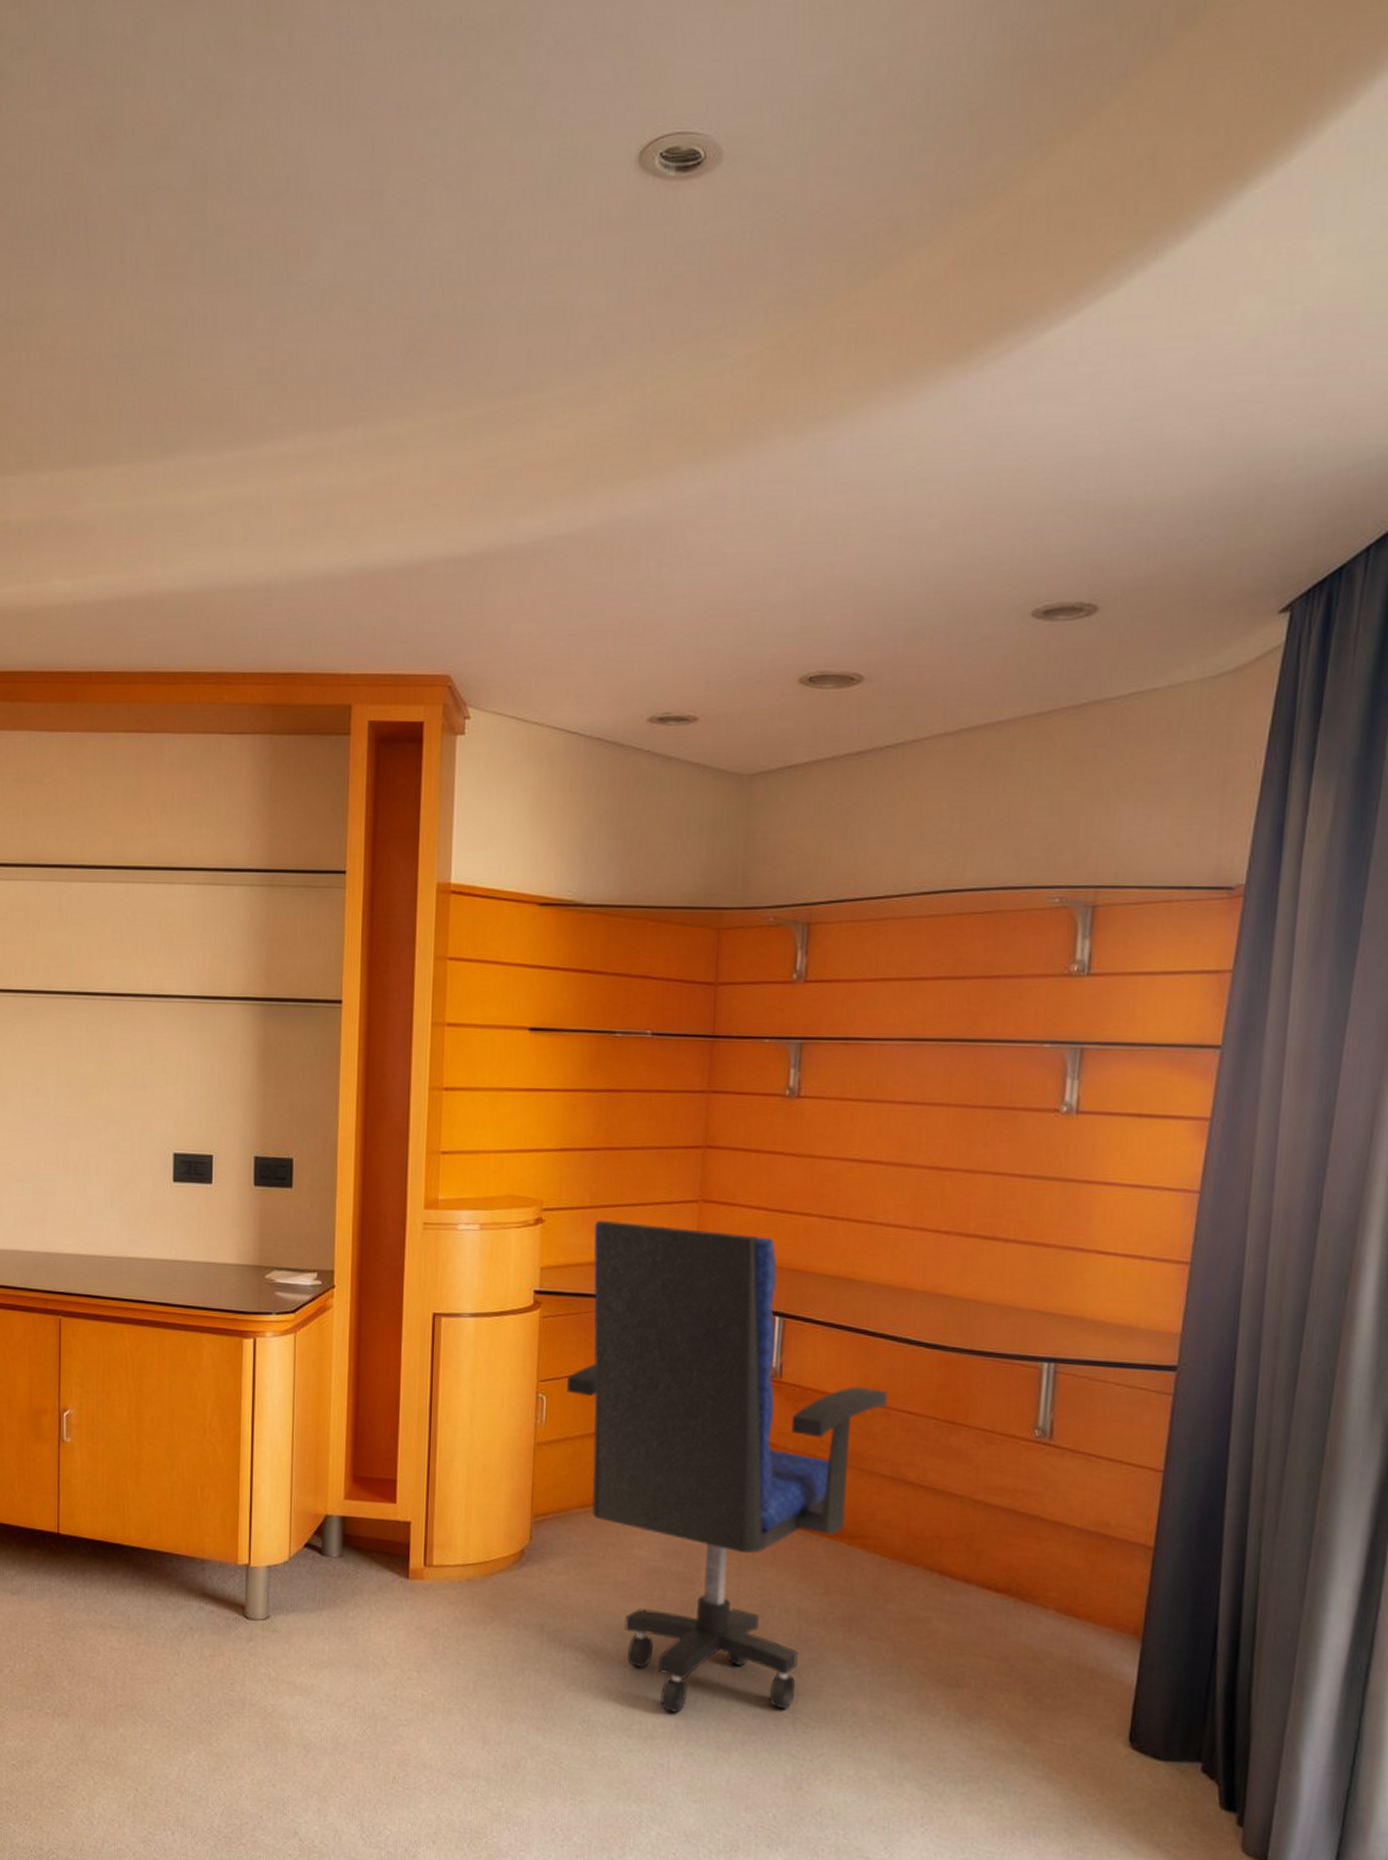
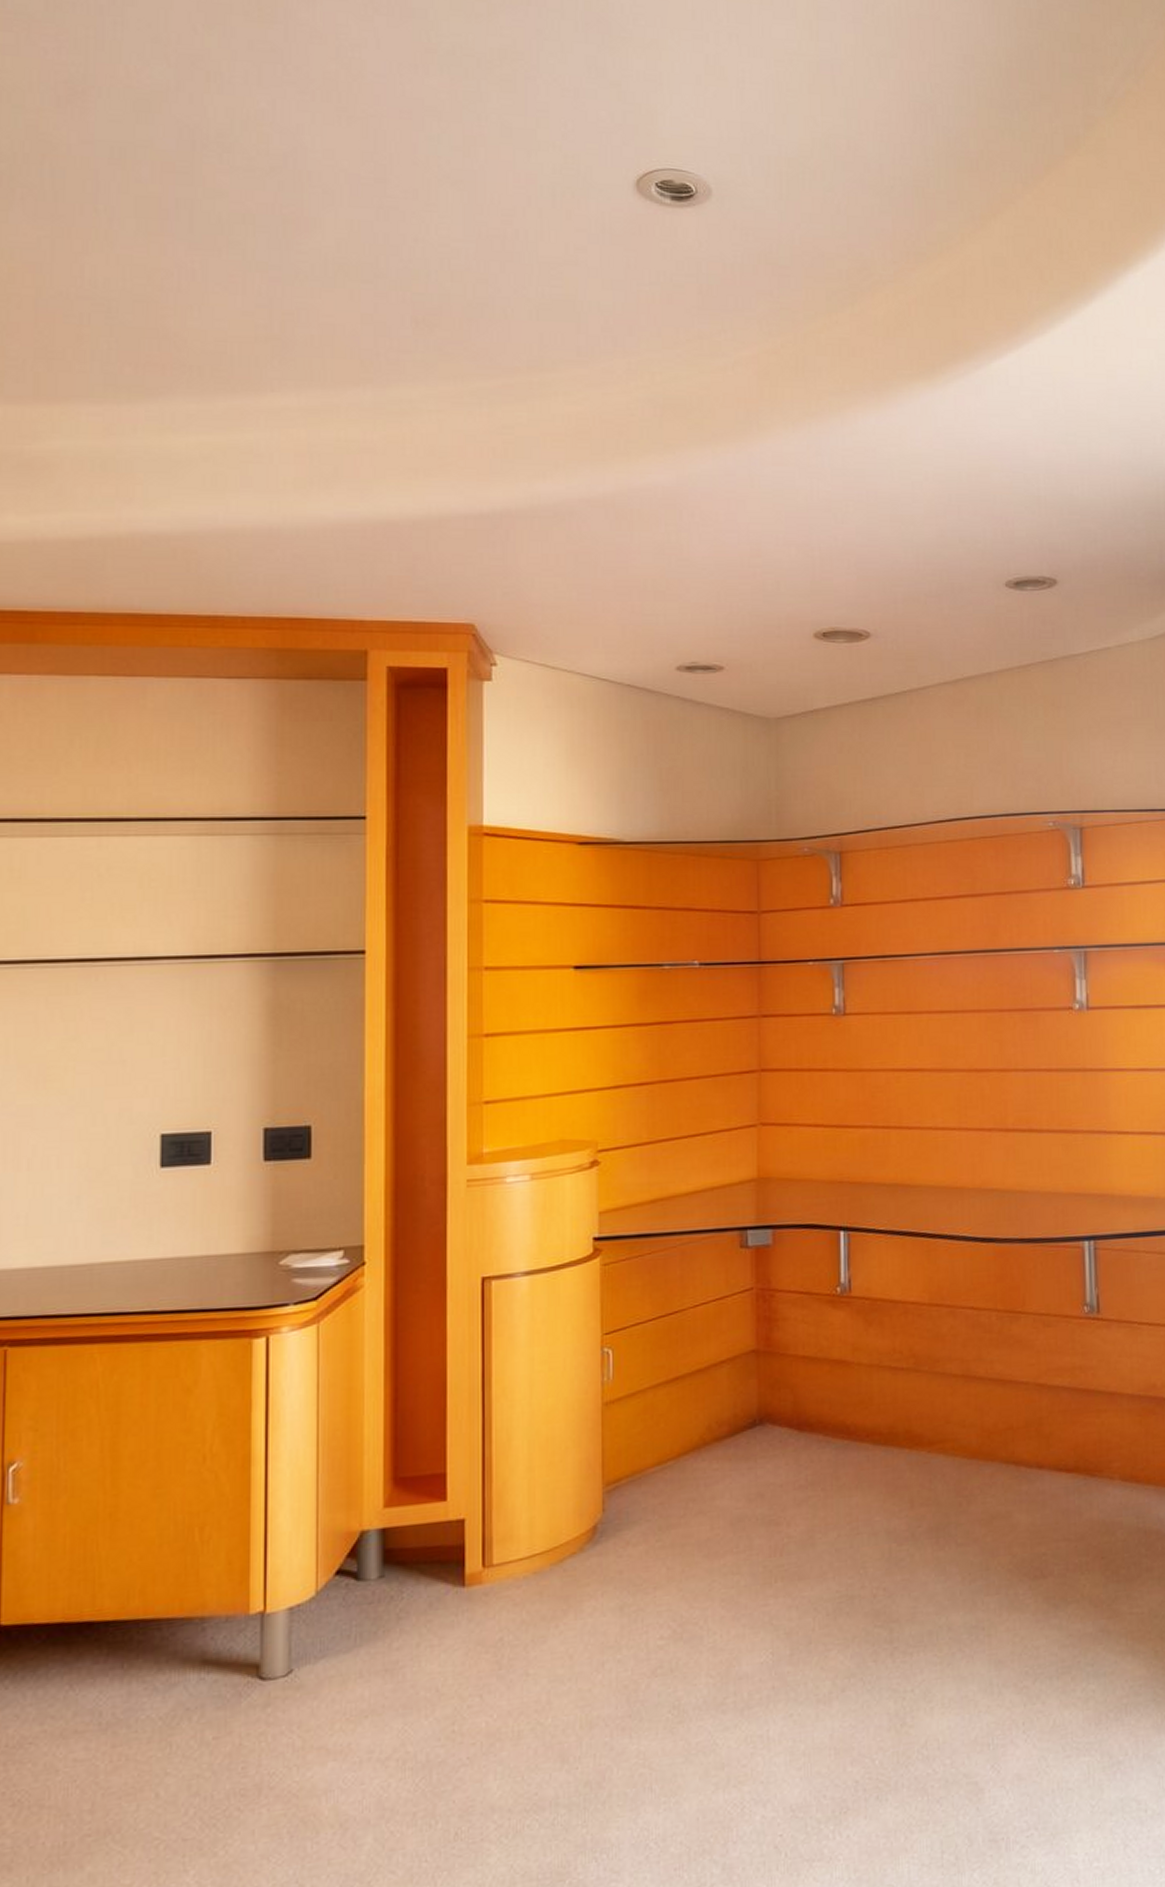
office chair: present [567,1221,888,1713] -> none [634,1152,951,1673]

